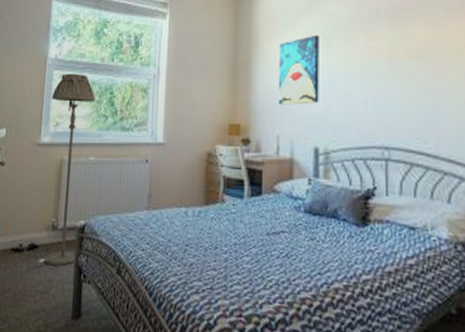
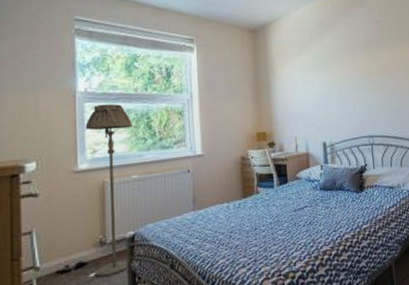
wall art: present [278,34,319,105] -> none [291,60,323,114]

